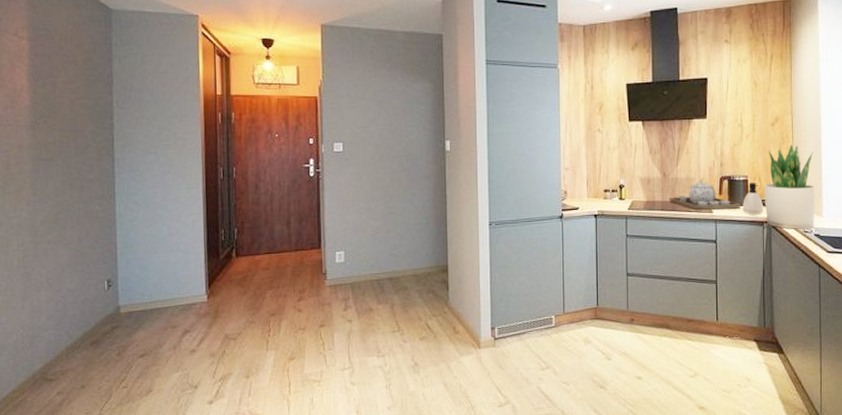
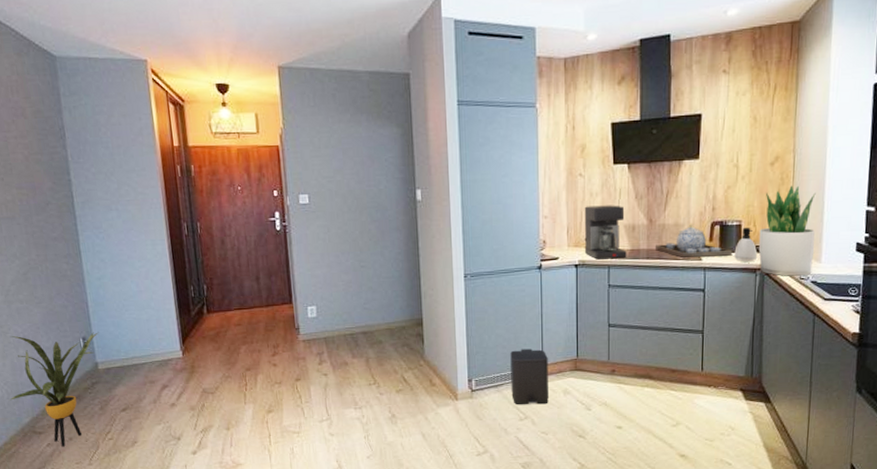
house plant: none [23,274,125,396] -> present [9,332,99,447]
pedal bin: none [533,296,570,354] -> present [510,348,549,405]
coffee maker: none [602,159,643,210] -> present [584,205,627,260]

